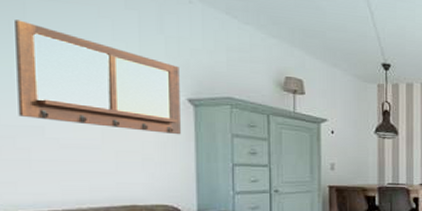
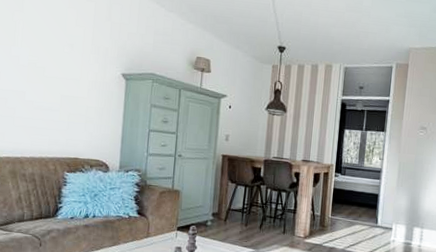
writing board: present [15,20,181,135] -> none [11,11,119,103]

